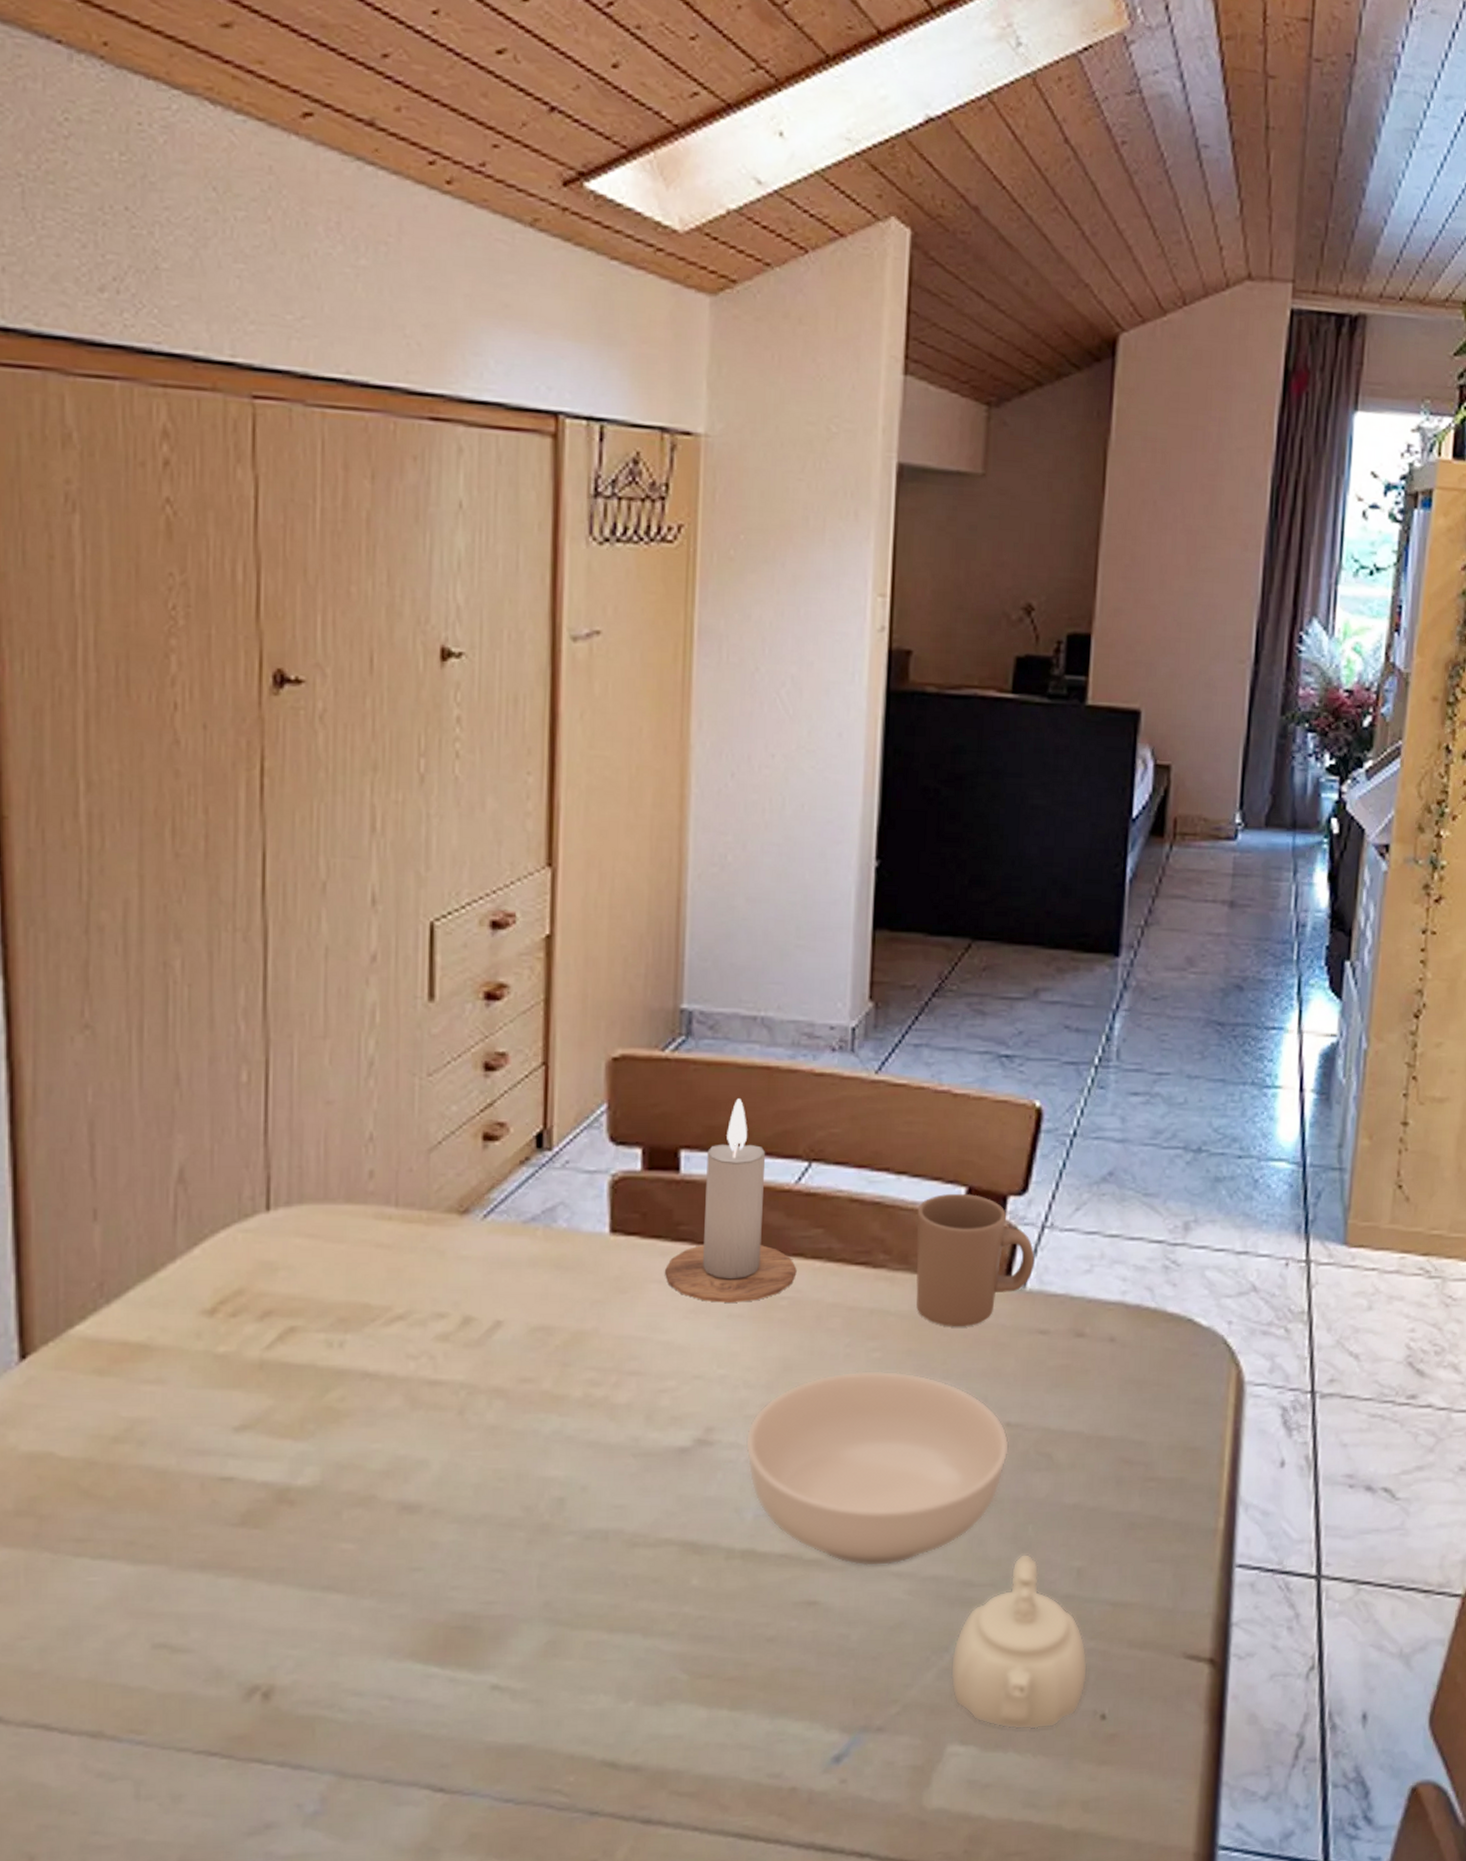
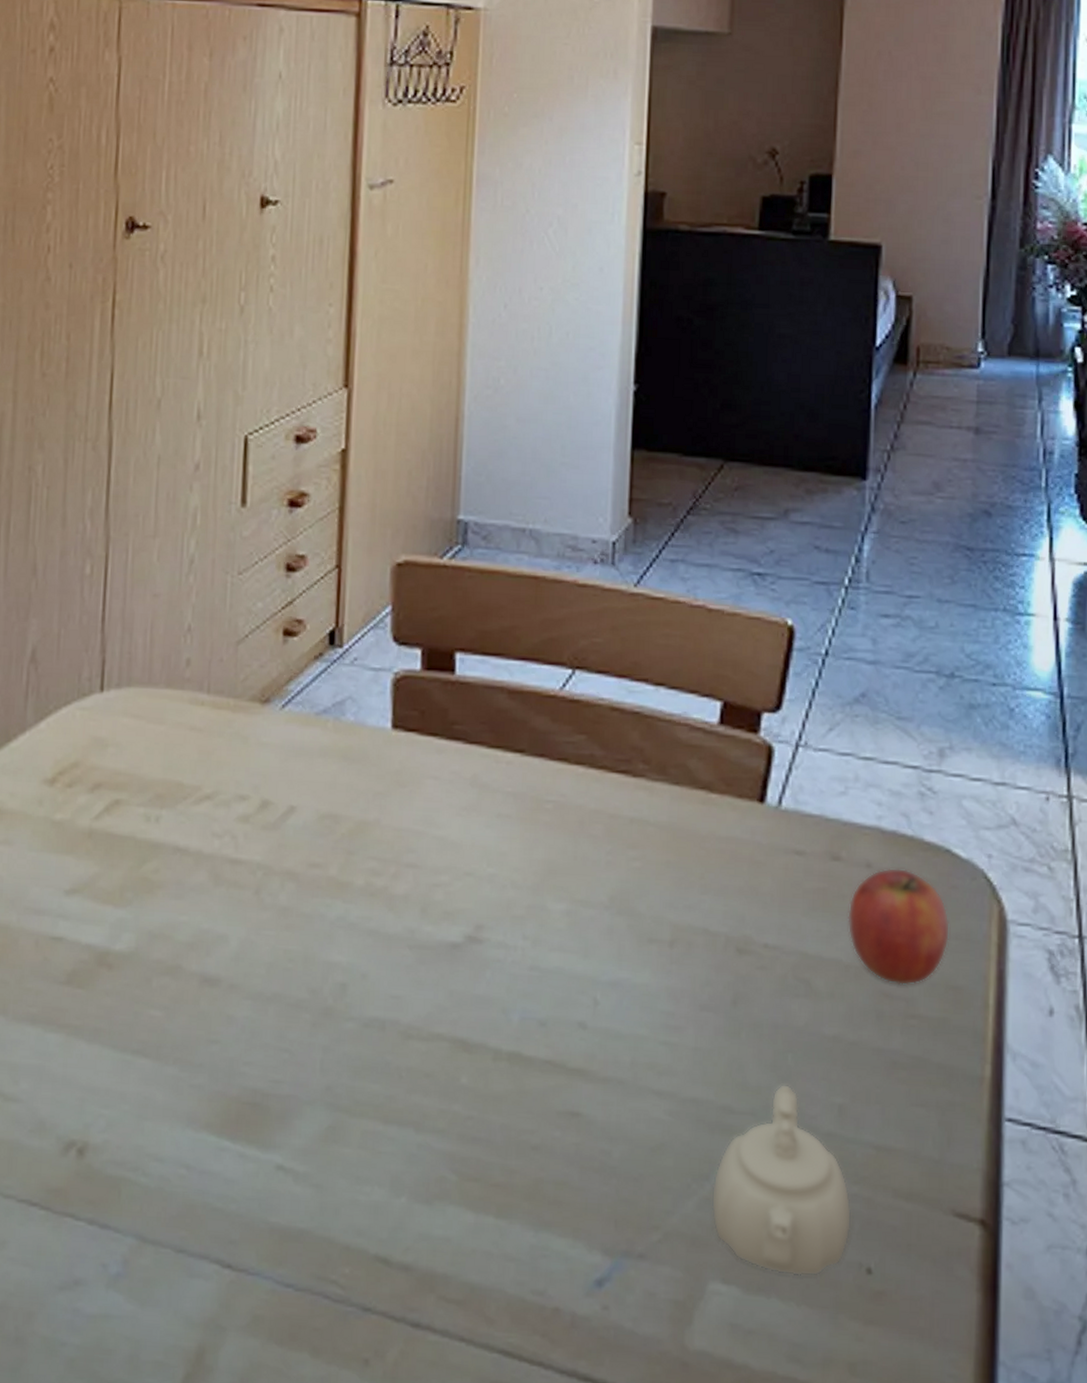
candle: present [665,1098,797,1303] -> none [440,606,561,803]
bowl: present [745,1370,1010,1567] -> none [512,879,768,1083]
mug: present [916,1193,1035,1326] -> none [674,707,790,842]
fruit: none [1090,1339,1190,1450] -> present [847,867,951,985]

